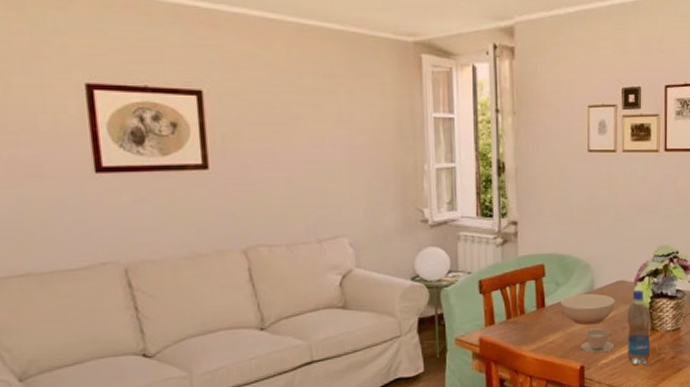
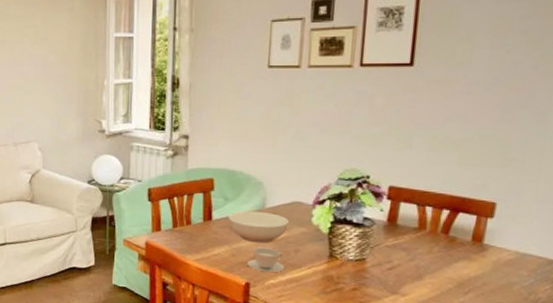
bottle: present [627,290,650,365] -> none [299,214,329,292]

